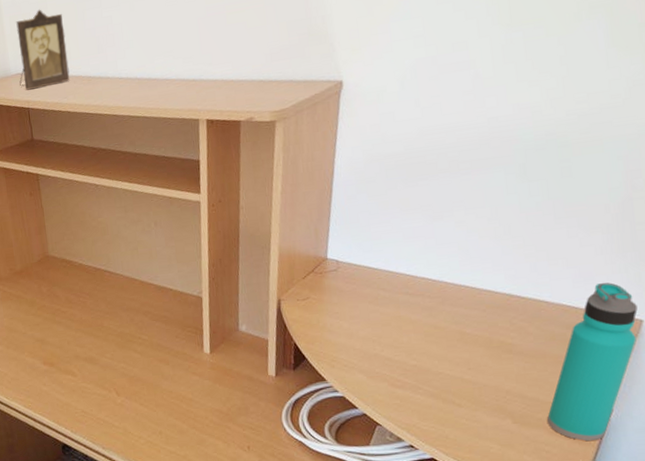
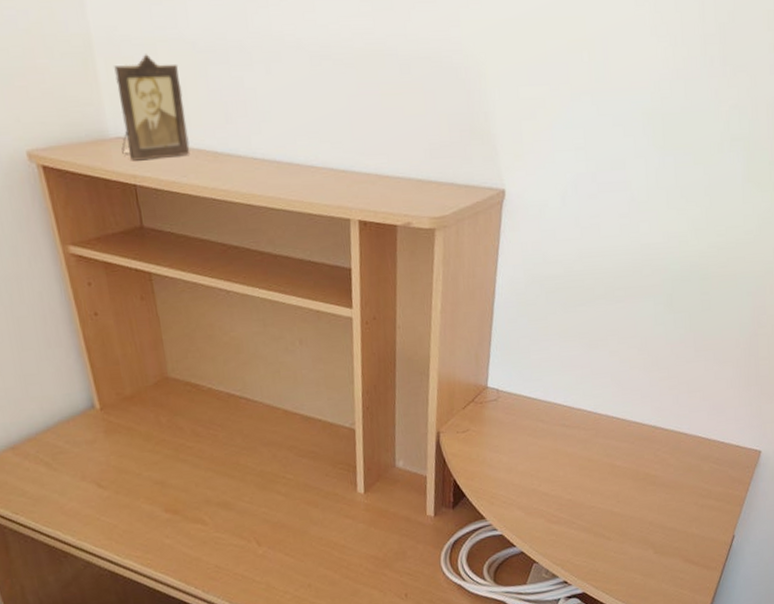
water bottle: present [547,282,638,442] -> none [683,414,757,567]

